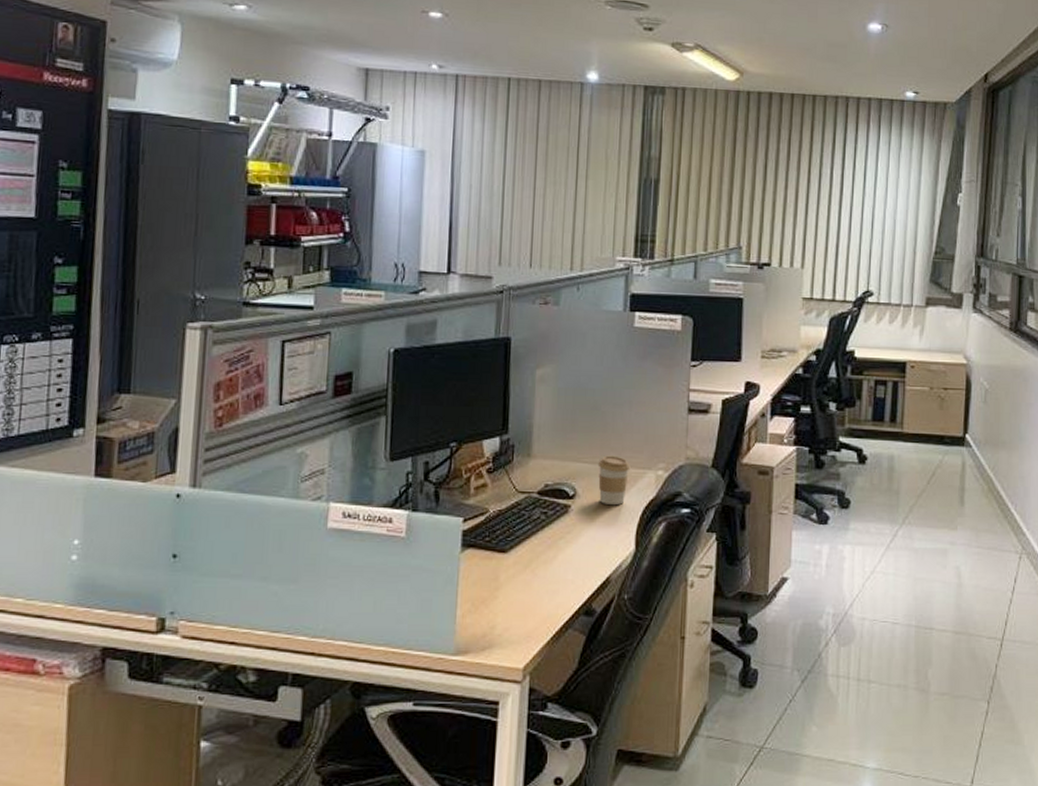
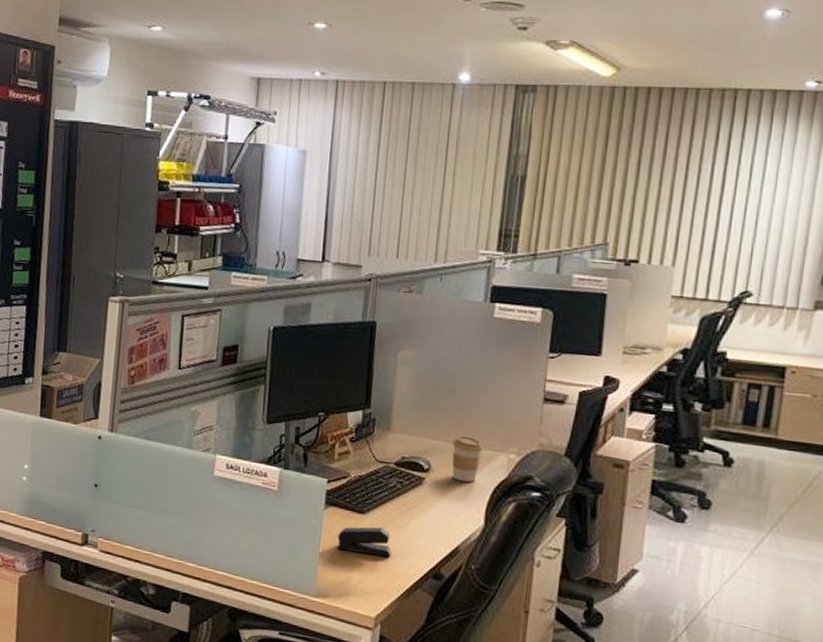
stapler: none [477,566,538,599] -> present [337,527,392,558]

